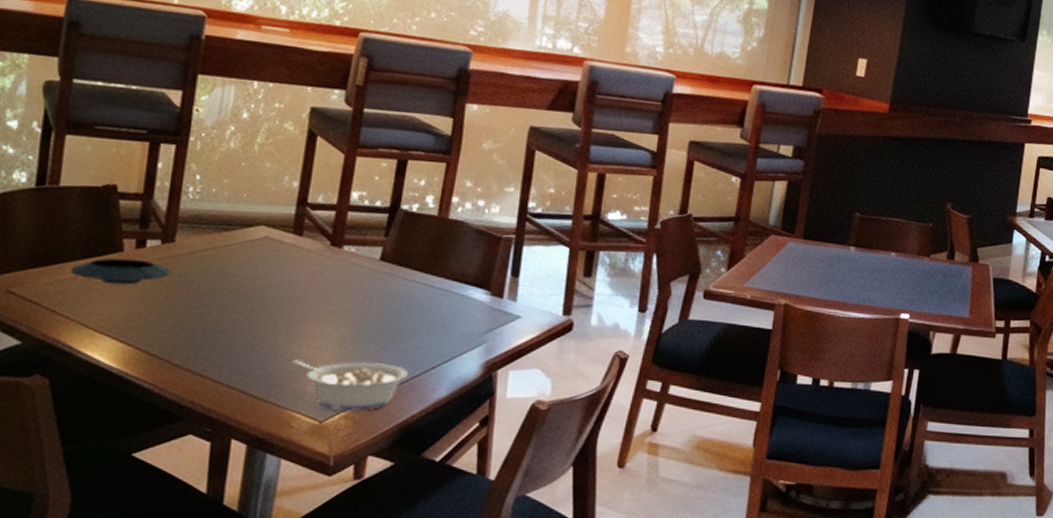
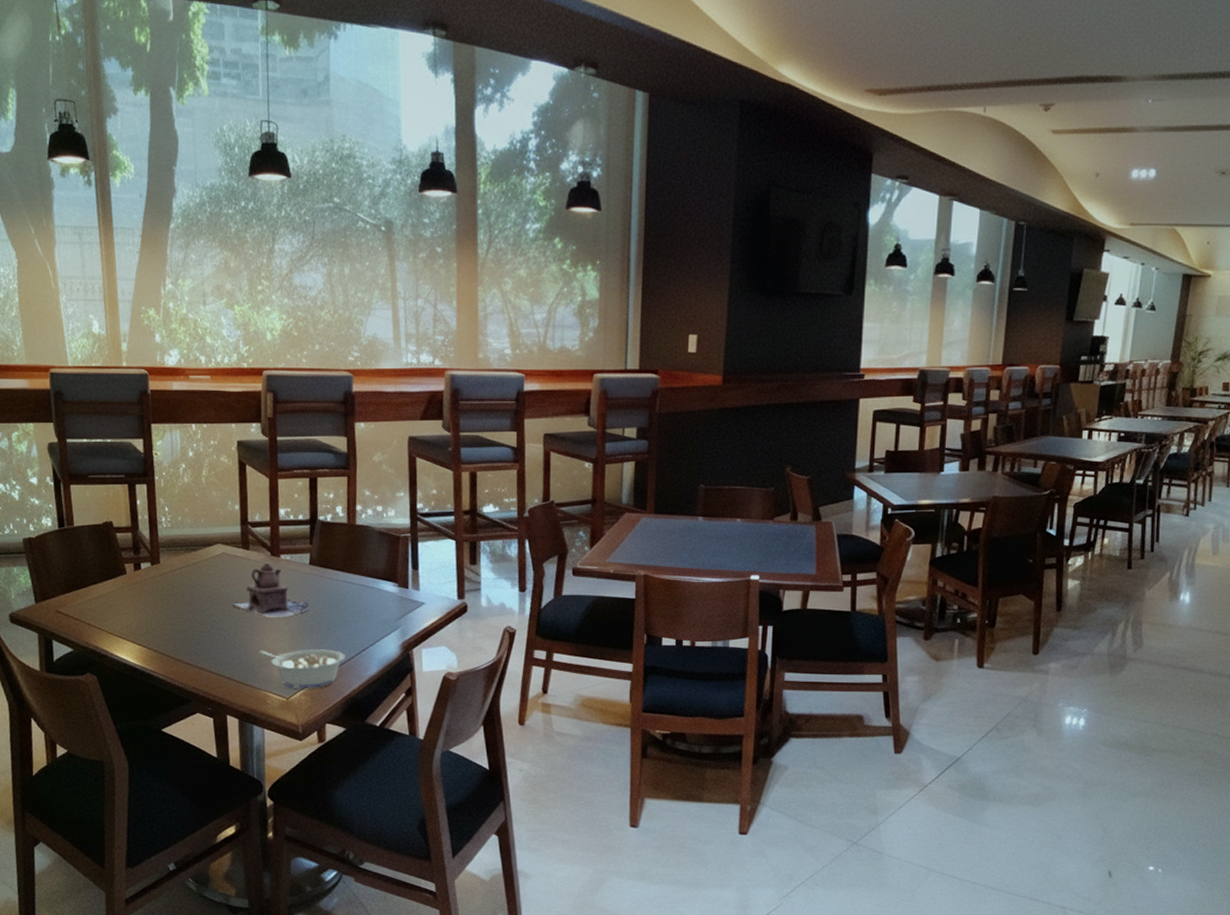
saucer: present [69,258,172,286] -> none [93,579,163,601]
teapot: none [268,254,372,321] -> present [233,563,310,617]

